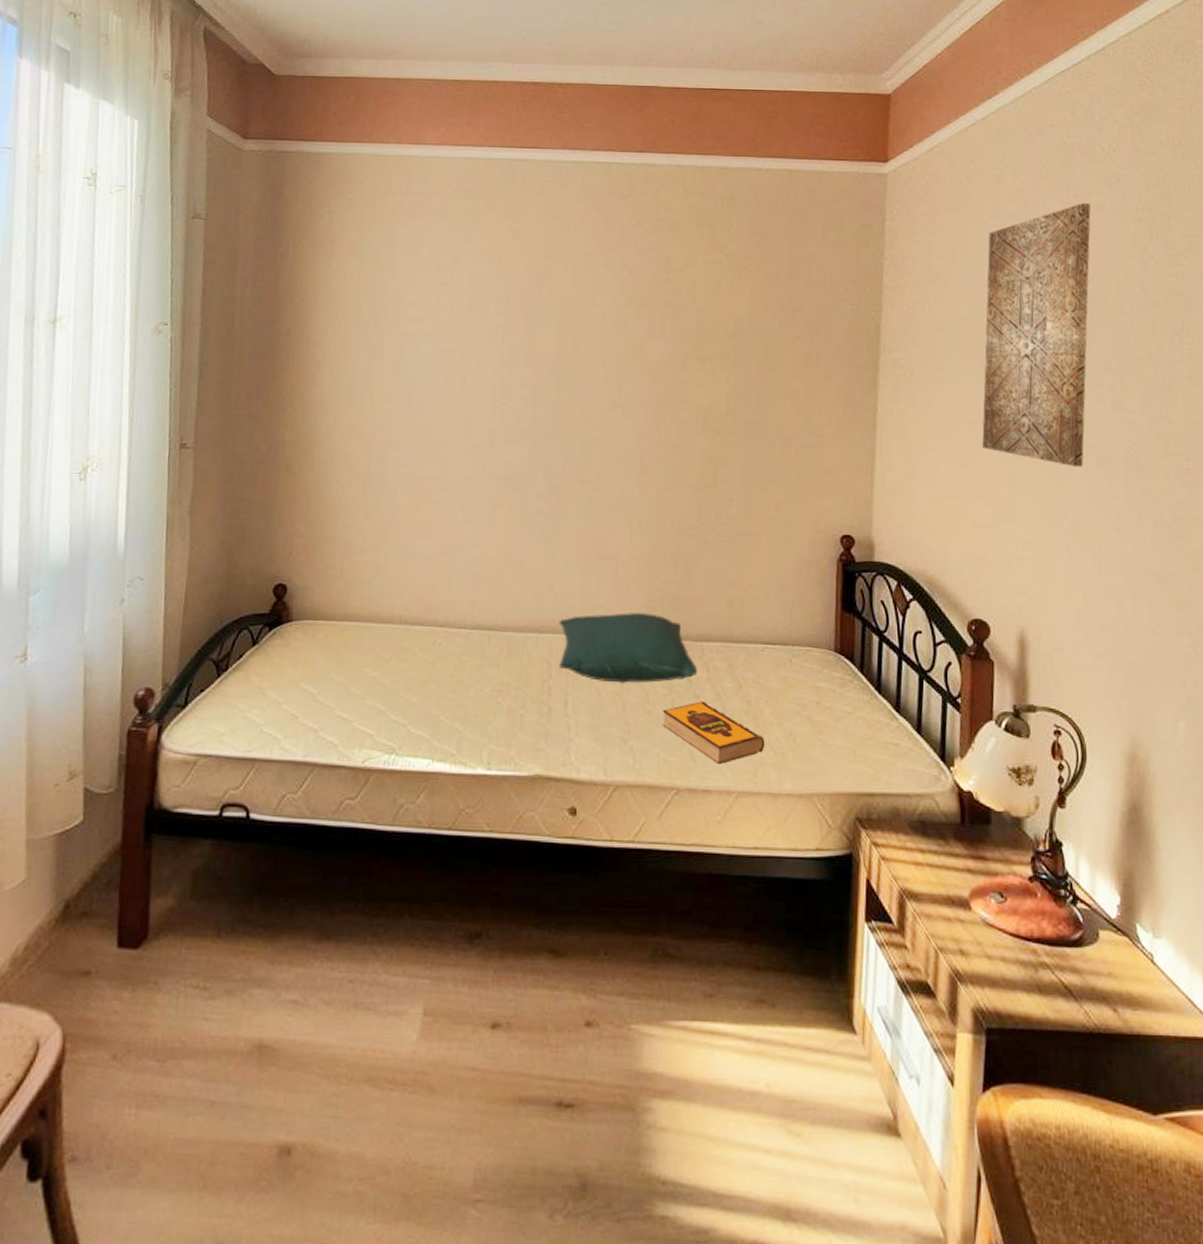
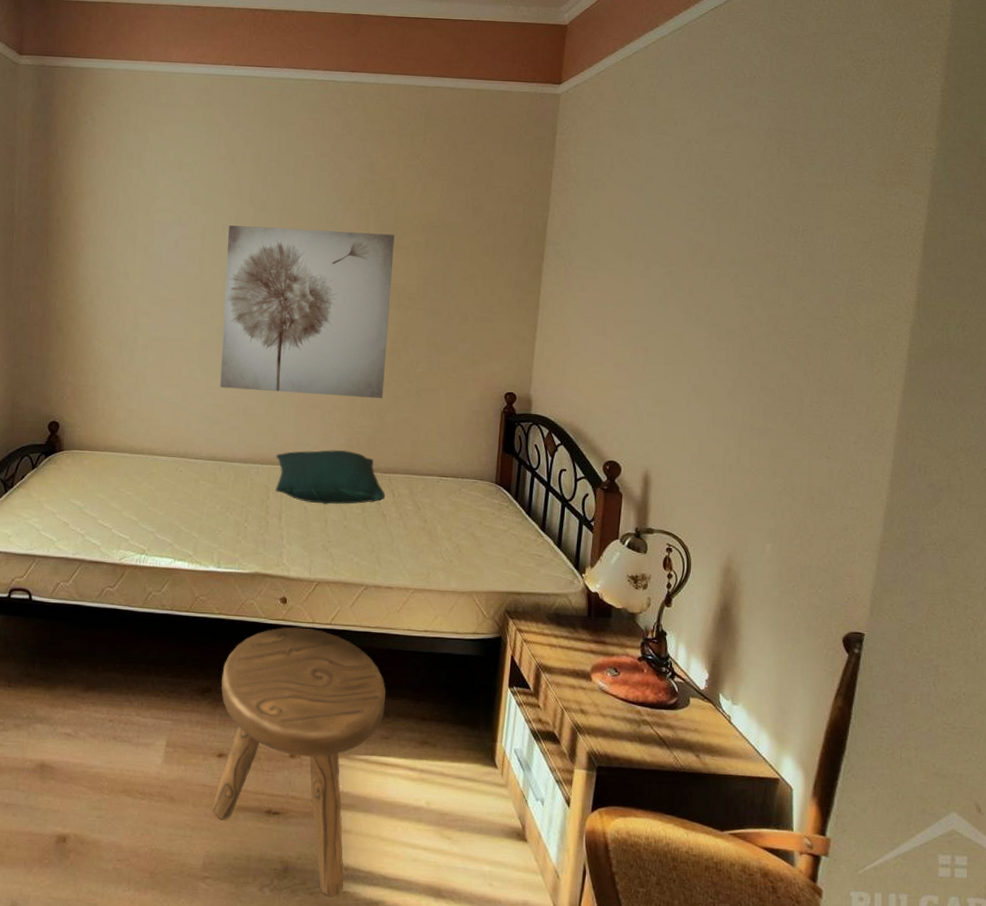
stool: none [485,847,708,1223] -> present [212,627,386,896]
wall art: none [488,336,697,547] -> present [220,225,395,399]
hardback book: present [662,701,765,765] -> none [356,519,437,568]
wall art: present [982,202,1091,468] -> none [625,122,730,342]

